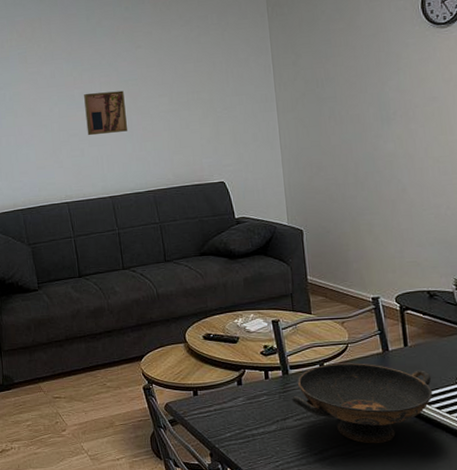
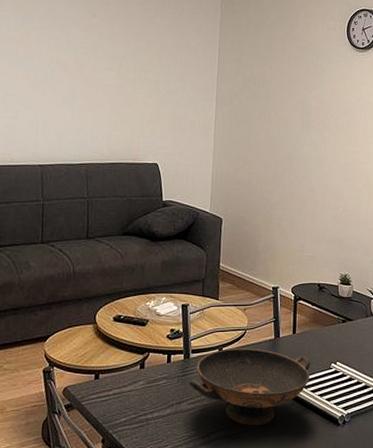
wall art: present [84,90,127,136] -> none [26,53,72,99]

